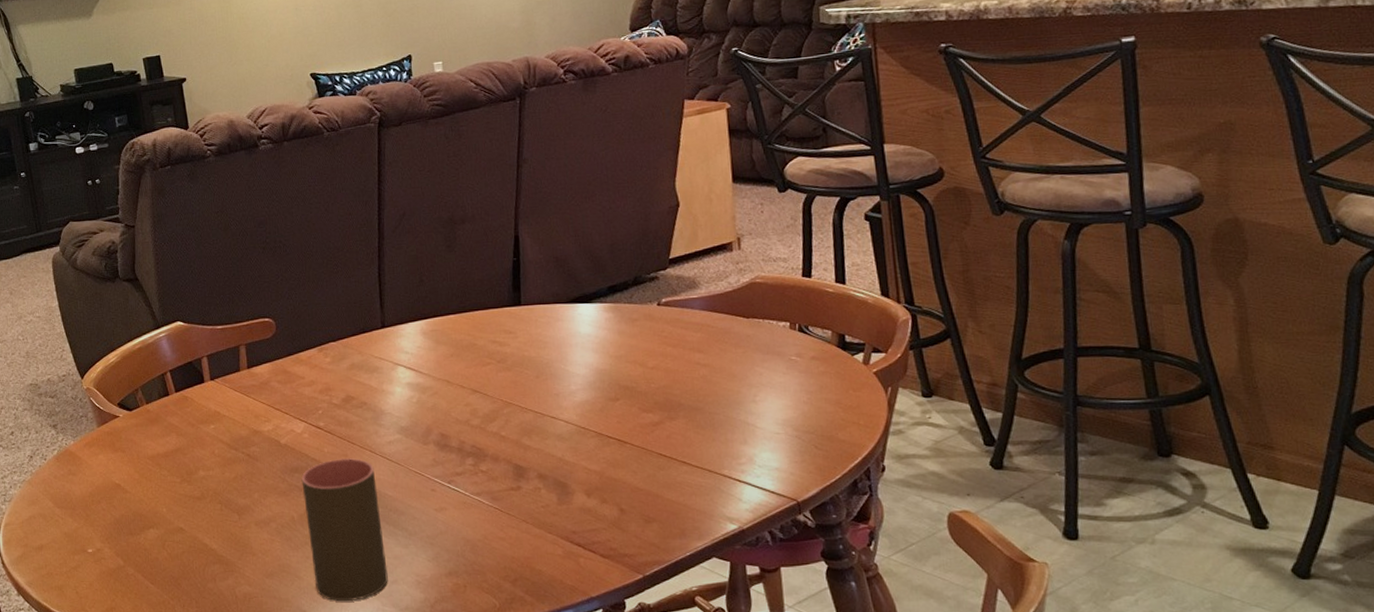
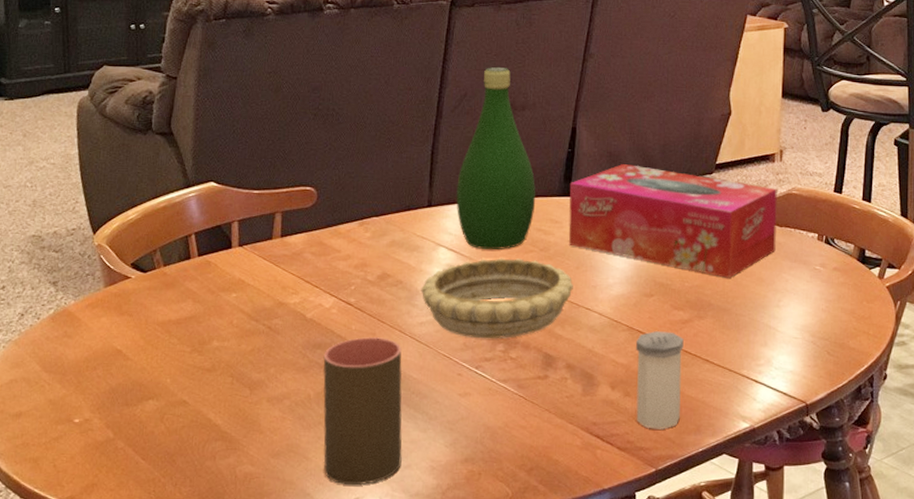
decorative bowl: none [385,372,536,454] -> present [421,258,573,339]
bottle: none [407,183,487,366] -> present [456,67,536,250]
tissue box: none [519,267,745,376] -> present [569,163,777,278]
salt shaker: none [606,435,662,535] -> present [635,331,684,430]

